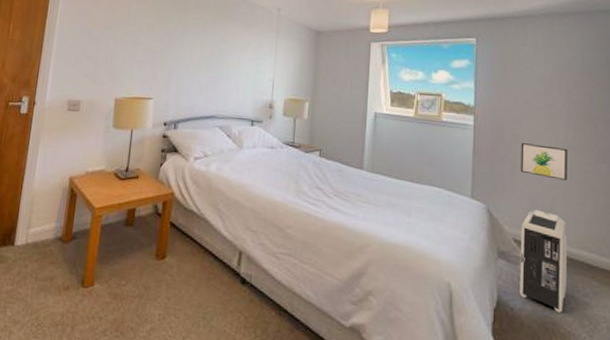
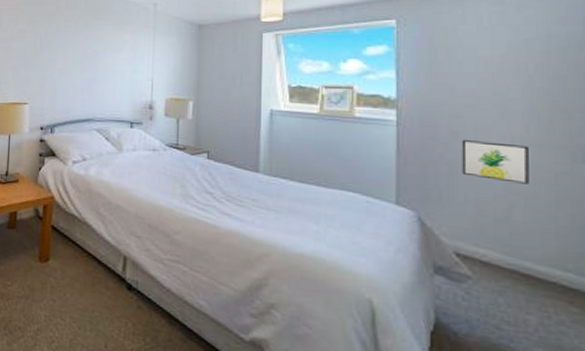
air purifier: present [519,210,568,313] -> none [464,219,533,342]

